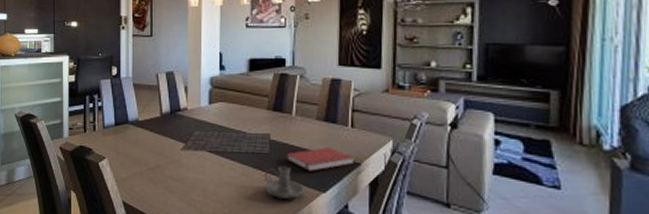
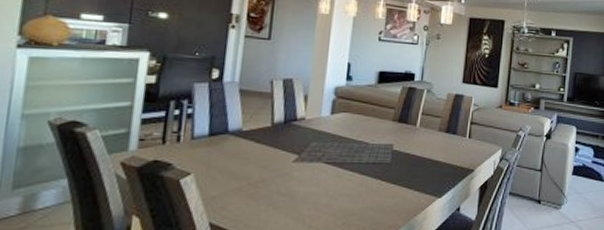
candle holder: present [264,165,304,199] -> none [382,174,422,206]
book: present [285,147,353,171] -> none [406,156,468,179]

